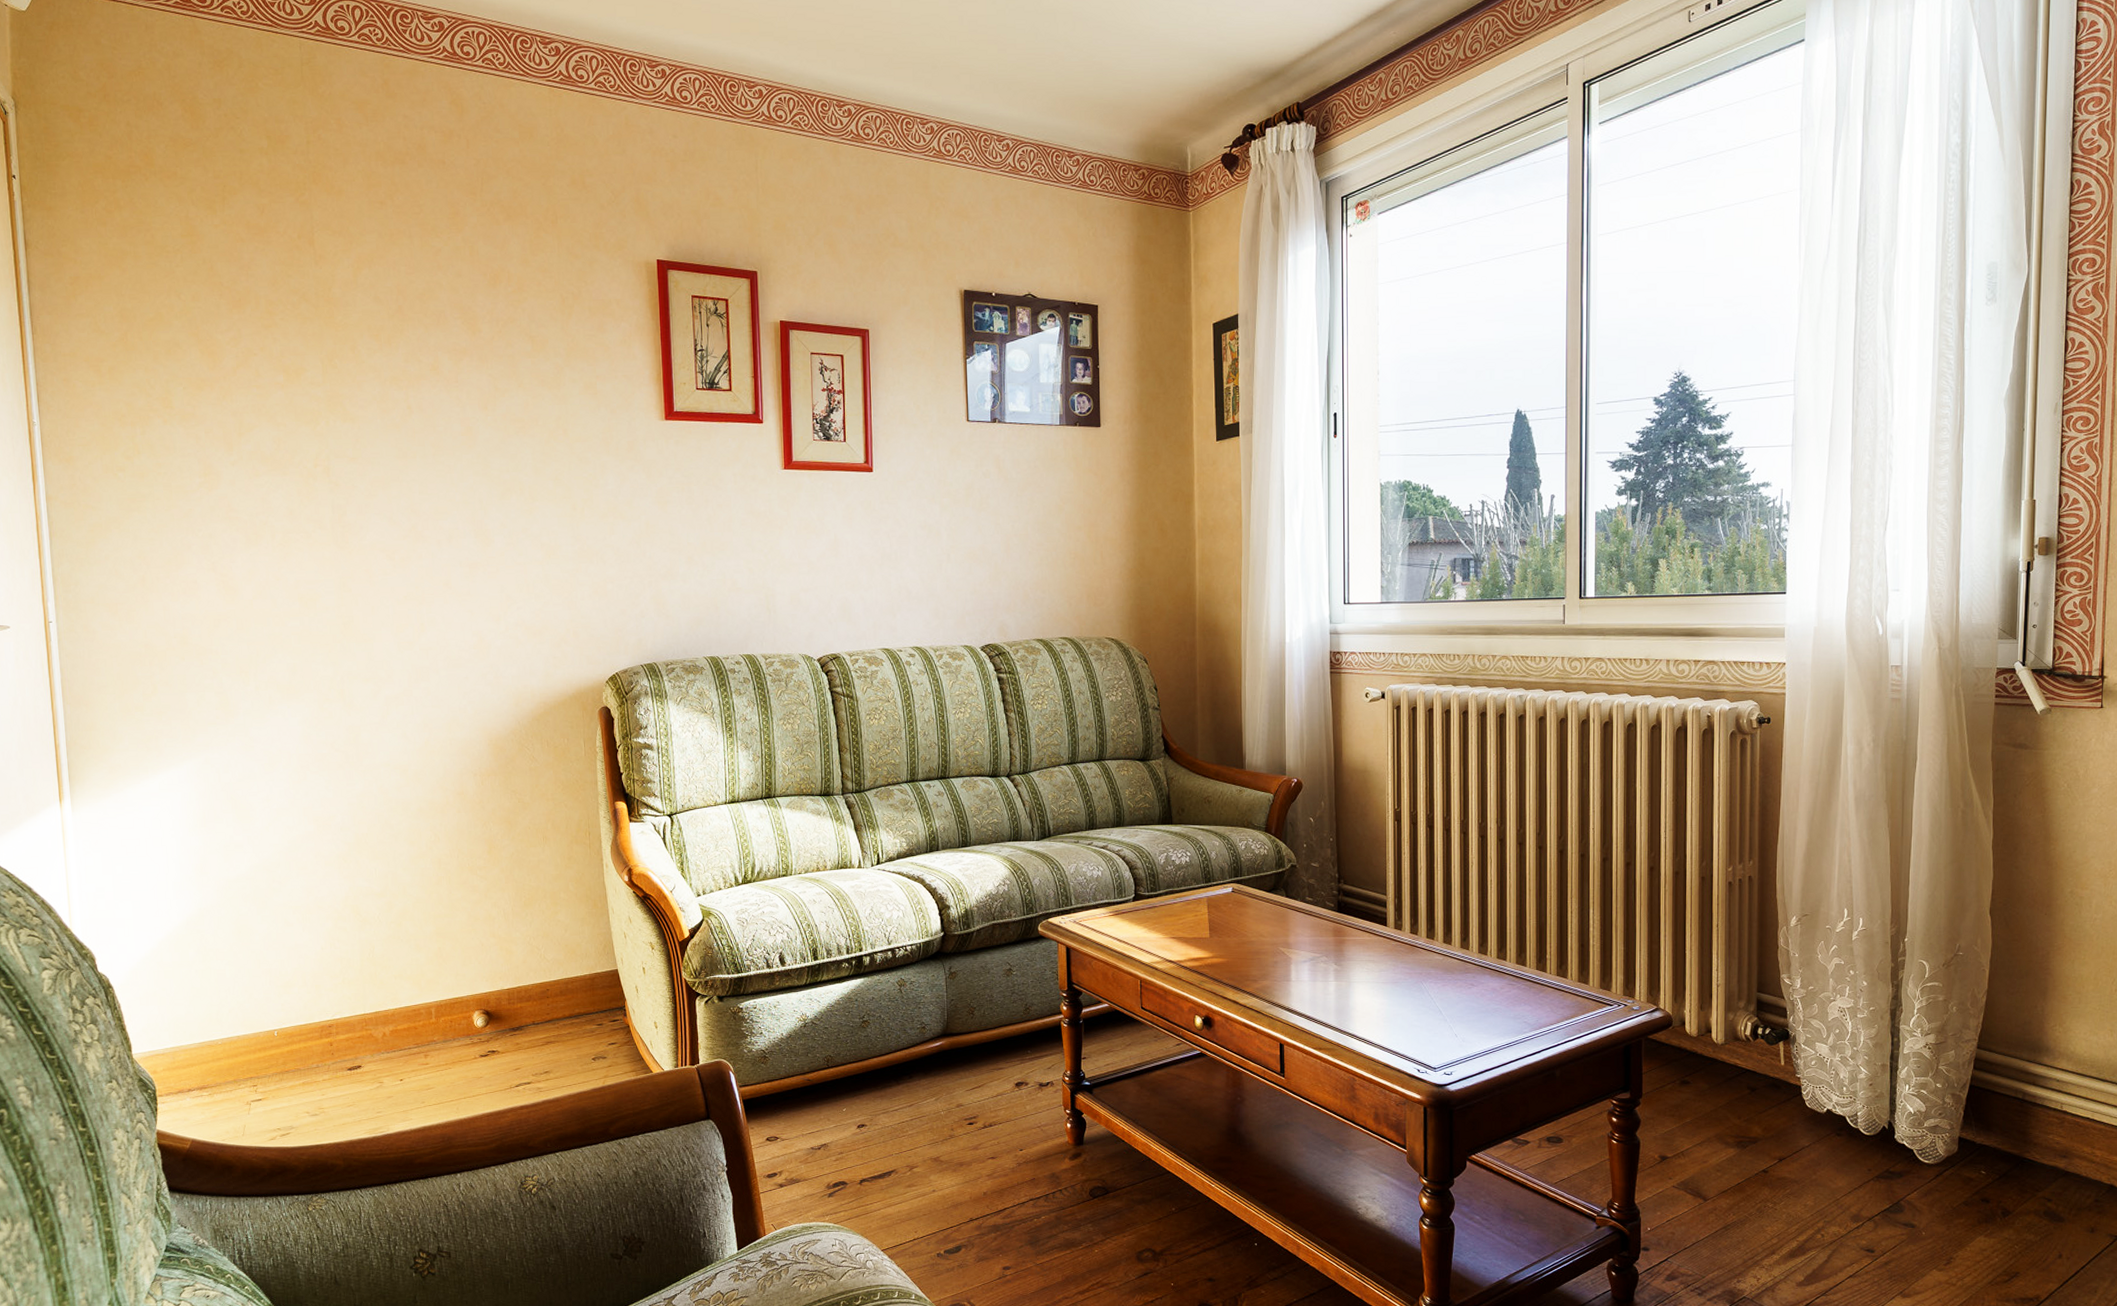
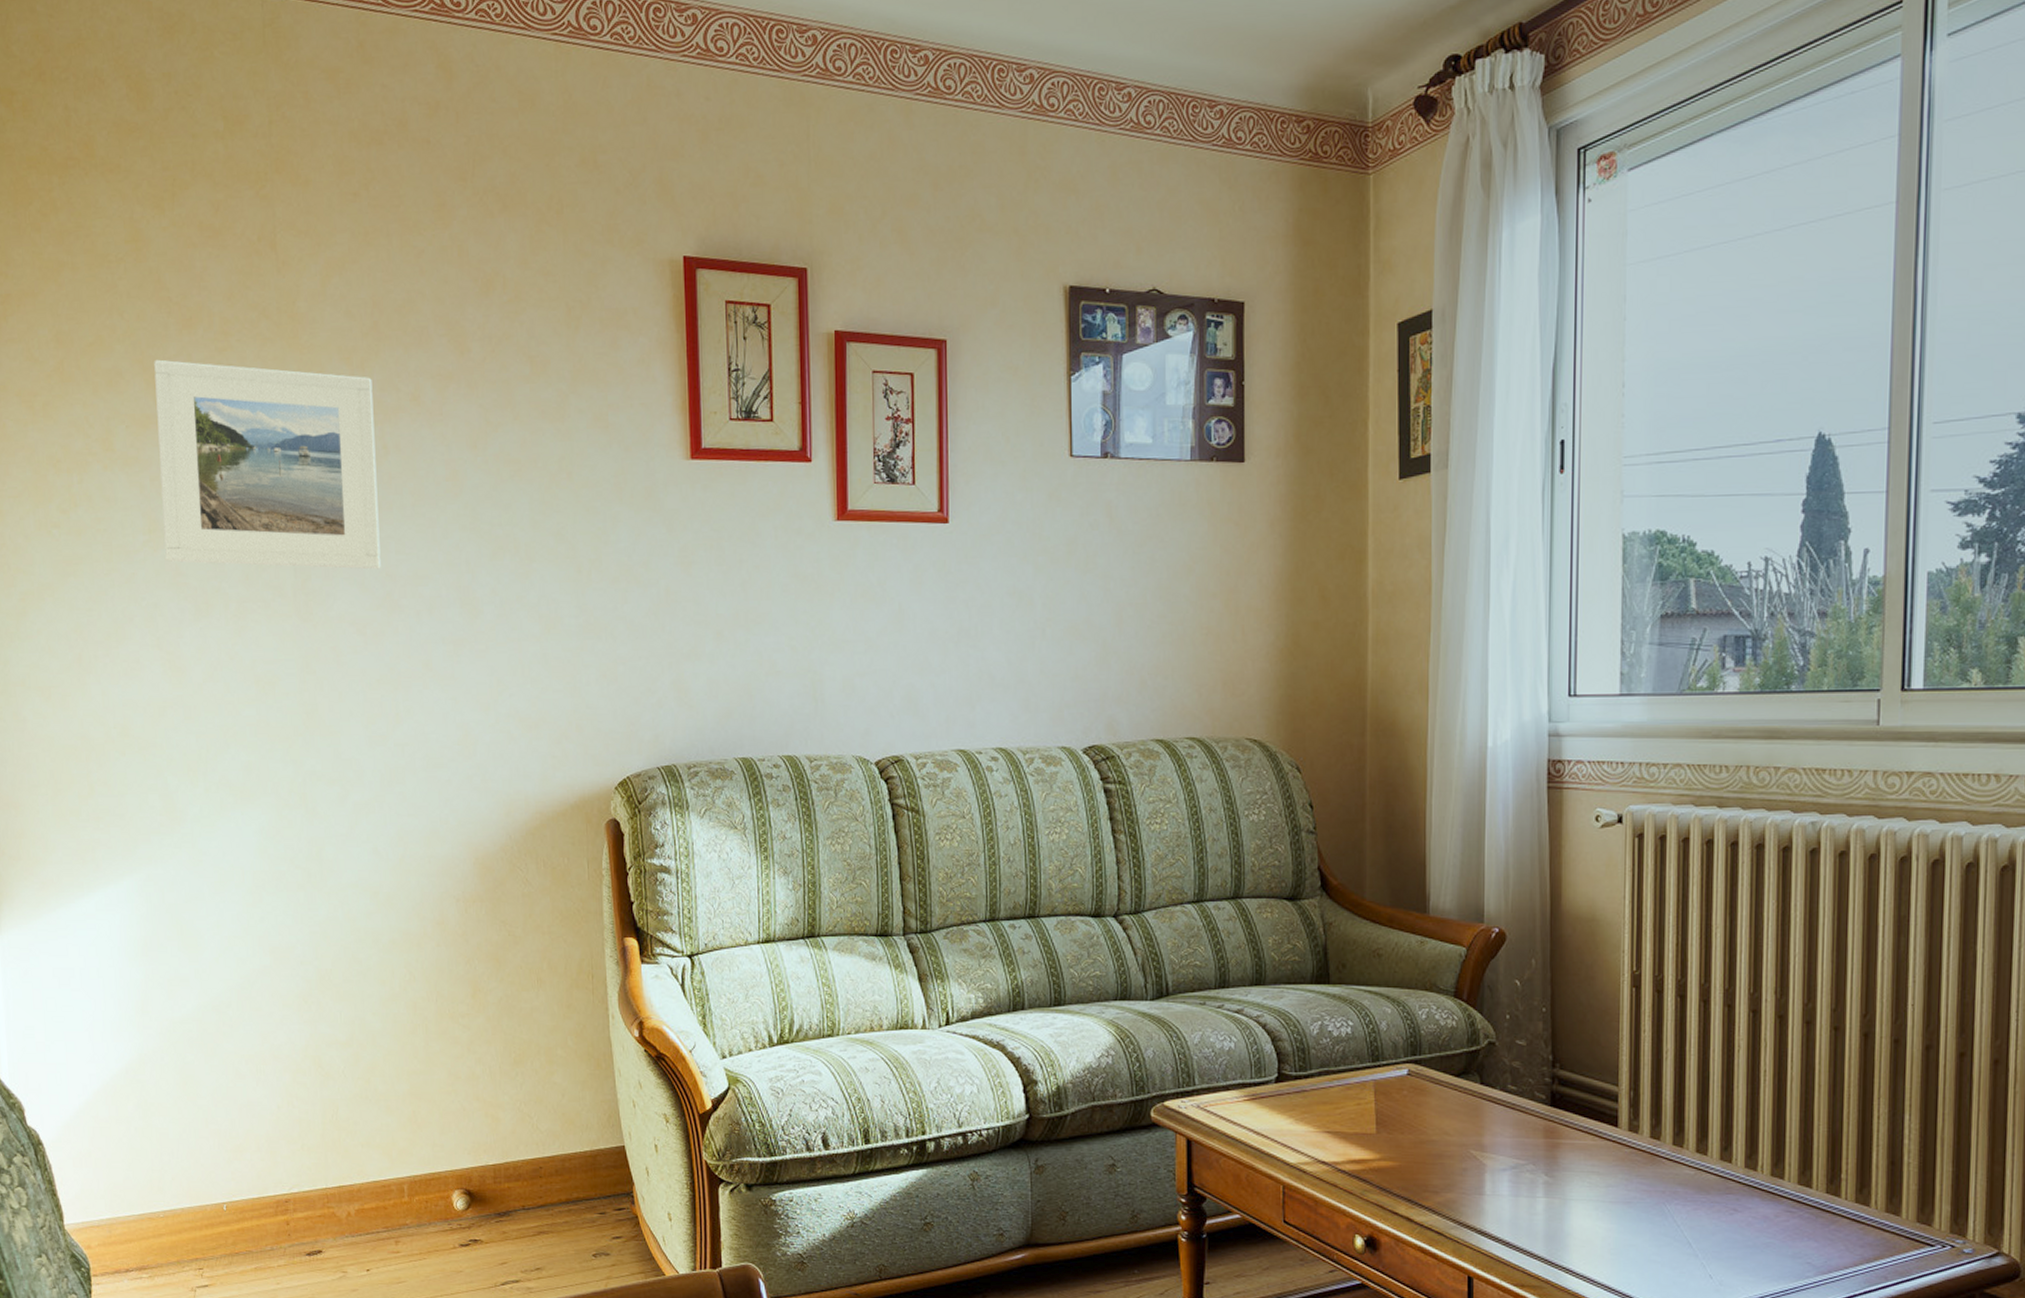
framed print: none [208,333,407,507] -> present [154,359,381,570]

